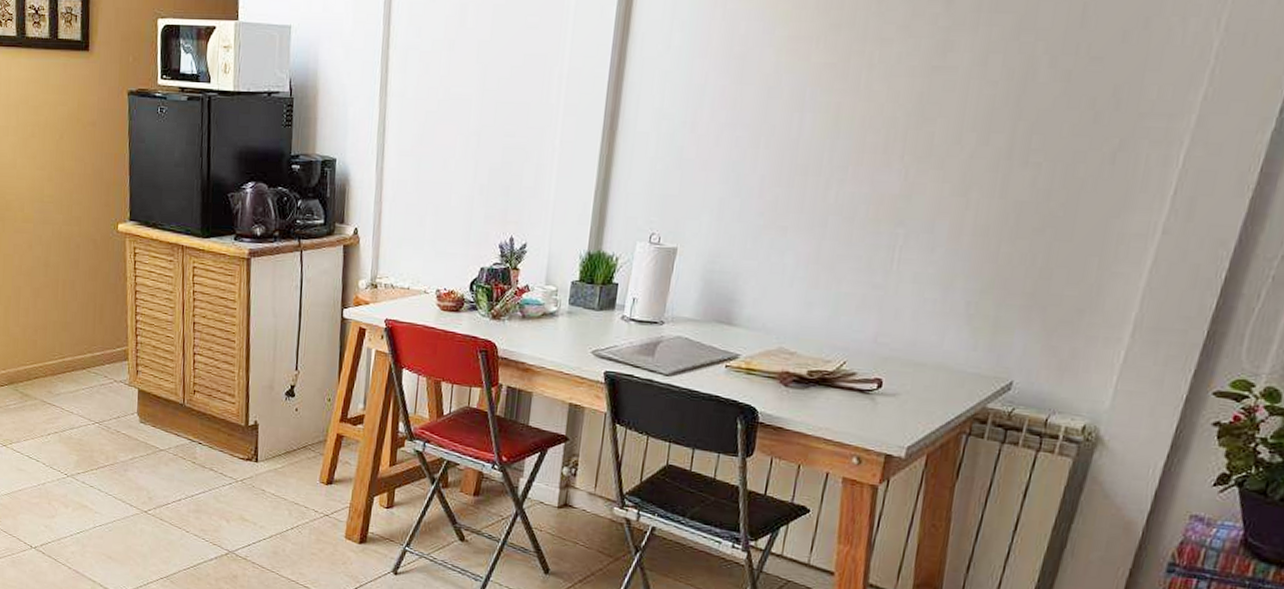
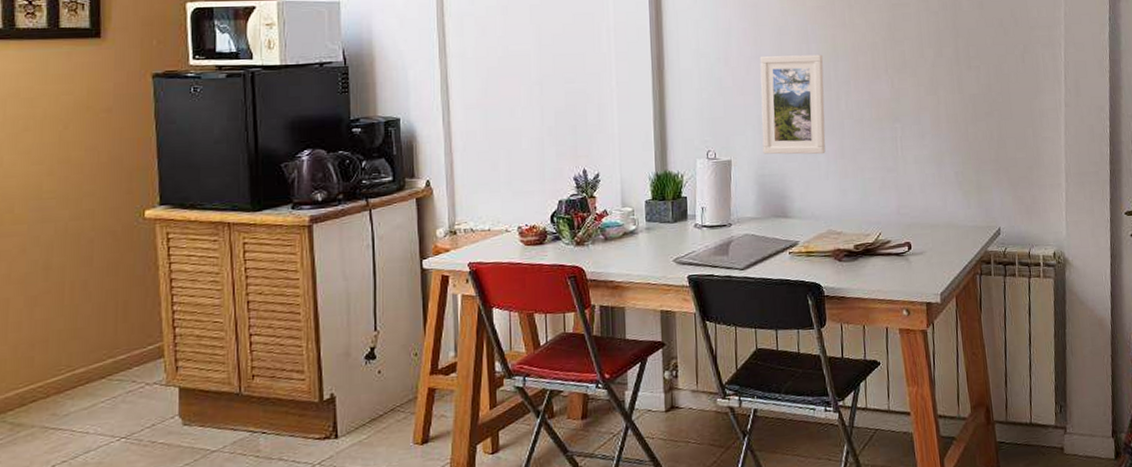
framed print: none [717,124,820,256] -> present [760,54,826,155]

